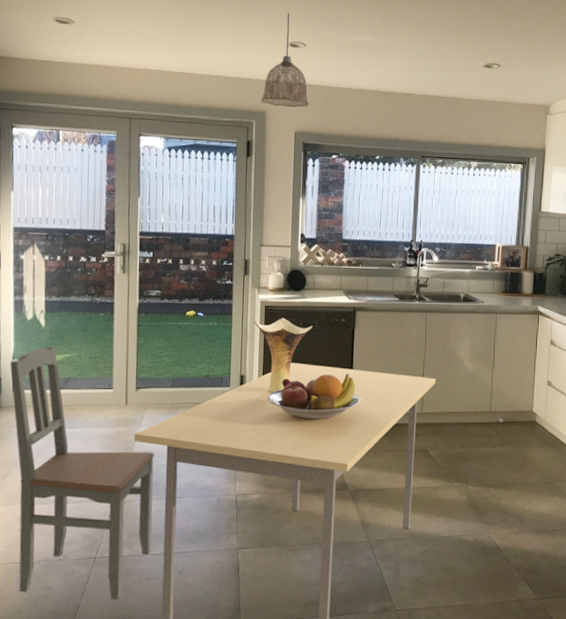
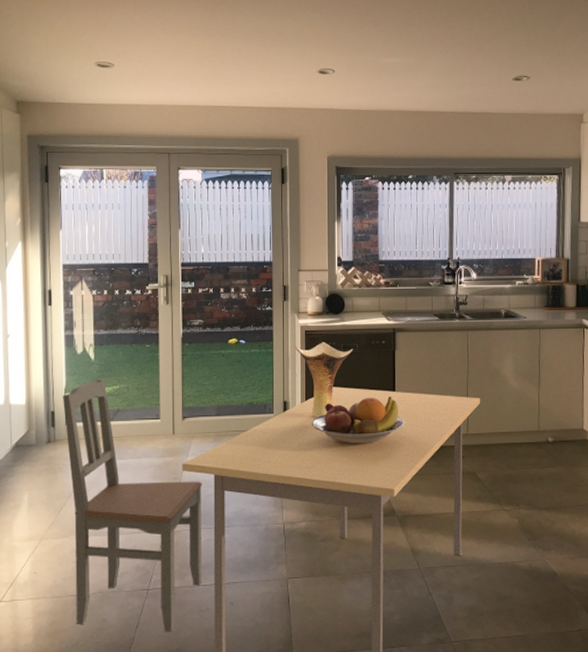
pendant lamp: present [260,12,310,108] -> none [292,41,341,133]

